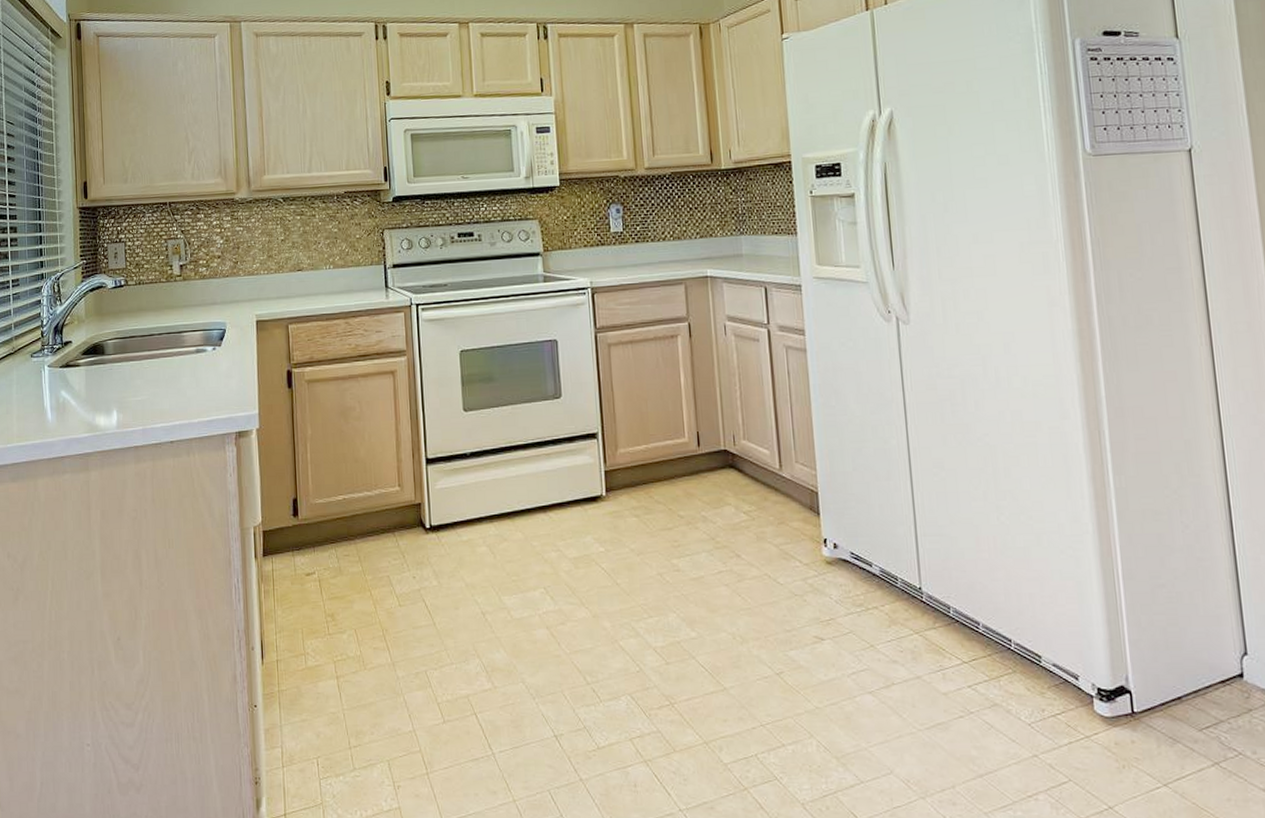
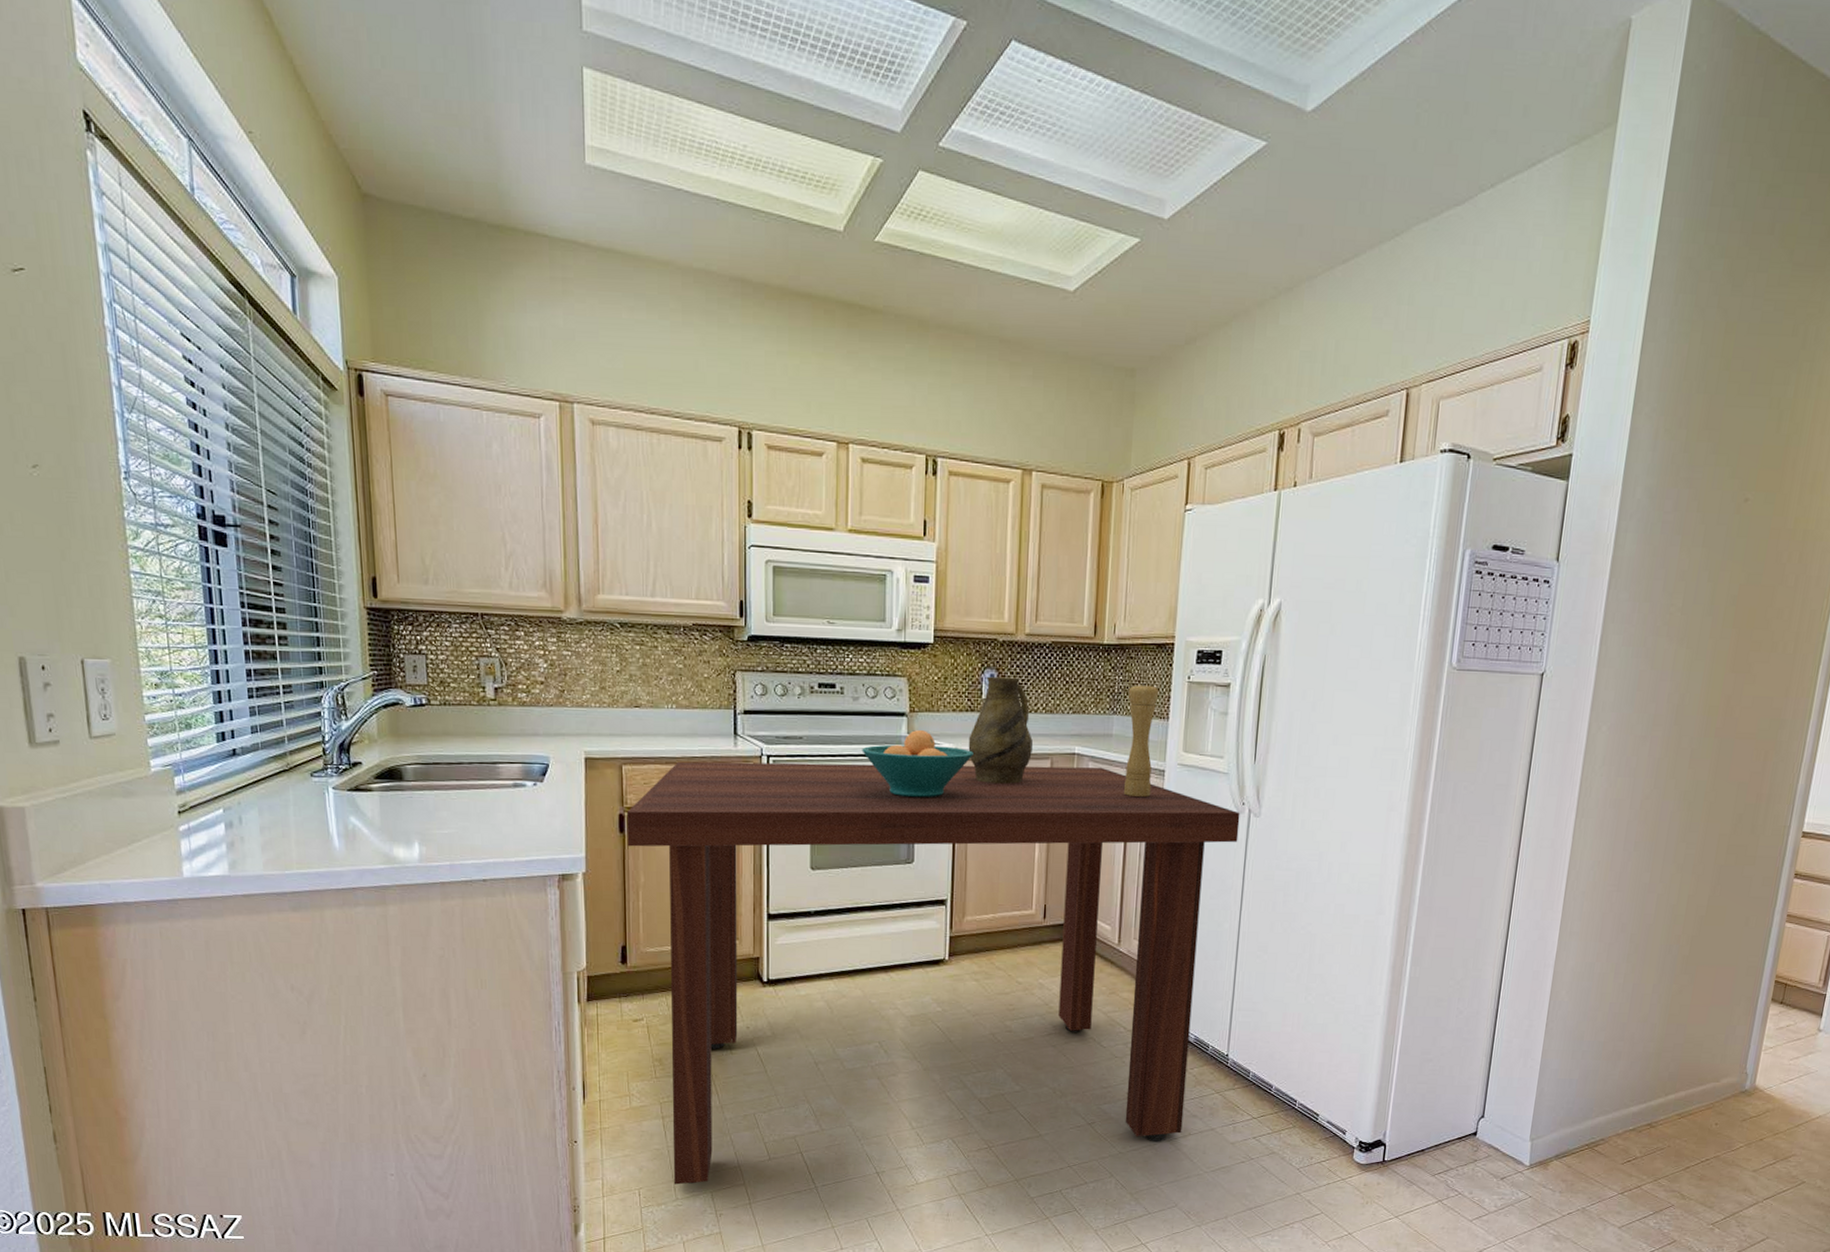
dining table: none [293,287,890,753] -> present [626,761,1240,1185]
fruit bowl: none [502,268,608,334] -> present [862,730,974,798]
pitcher: none [602,209,665,313] -> present [968,676,1033,784]
pepper mill: none [752,202,791,315] -> present [1123,683,1159,798]

